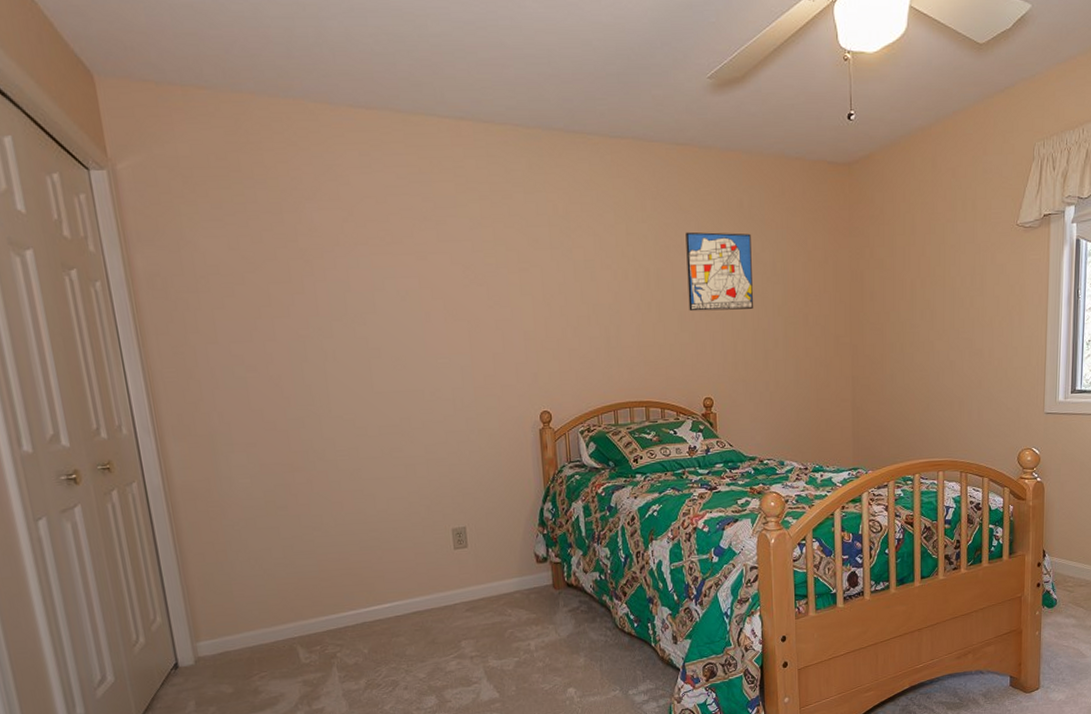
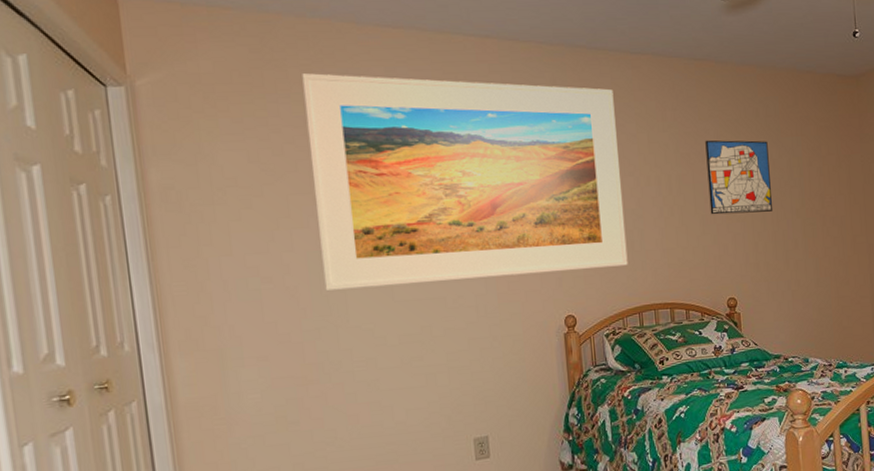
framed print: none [277,157,604,380] -> present [302,73,628,291]

